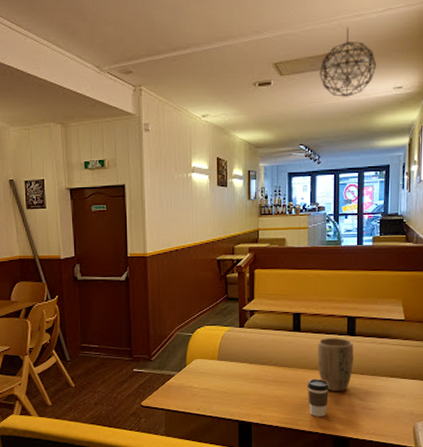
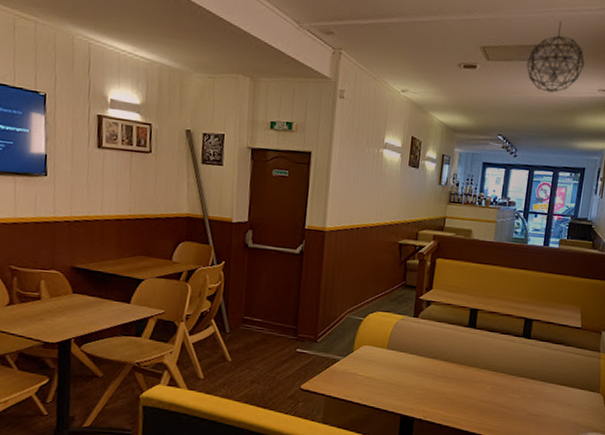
coffee cup: present [307,378,330,417] -> none [474,378,499,419]
plant pot: present [318,338,353,392] -> none [489,338,528,395]

